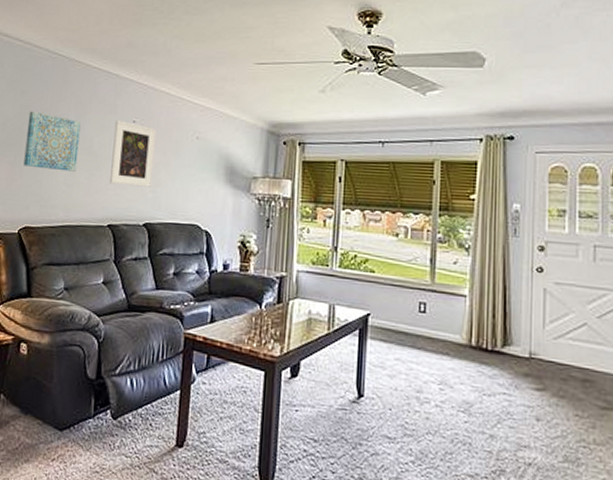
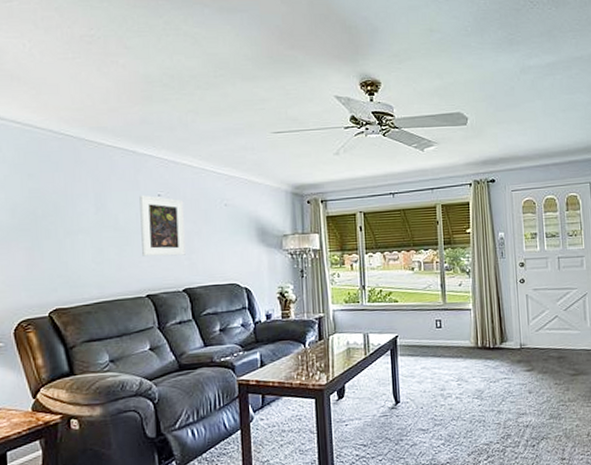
wall art: present [23,111,81,172] -> none [41,194,104,251]

